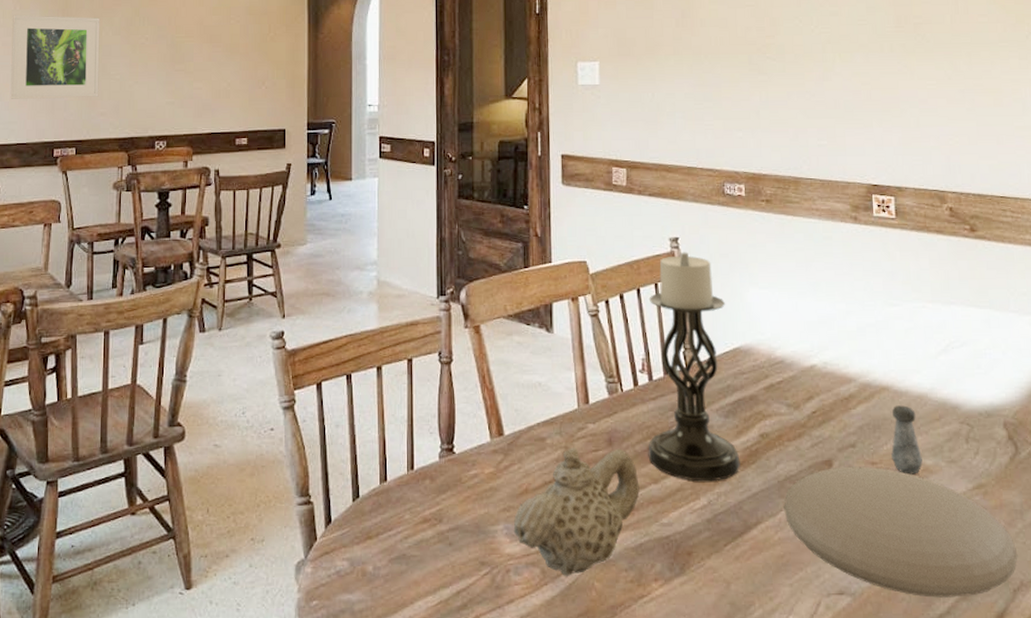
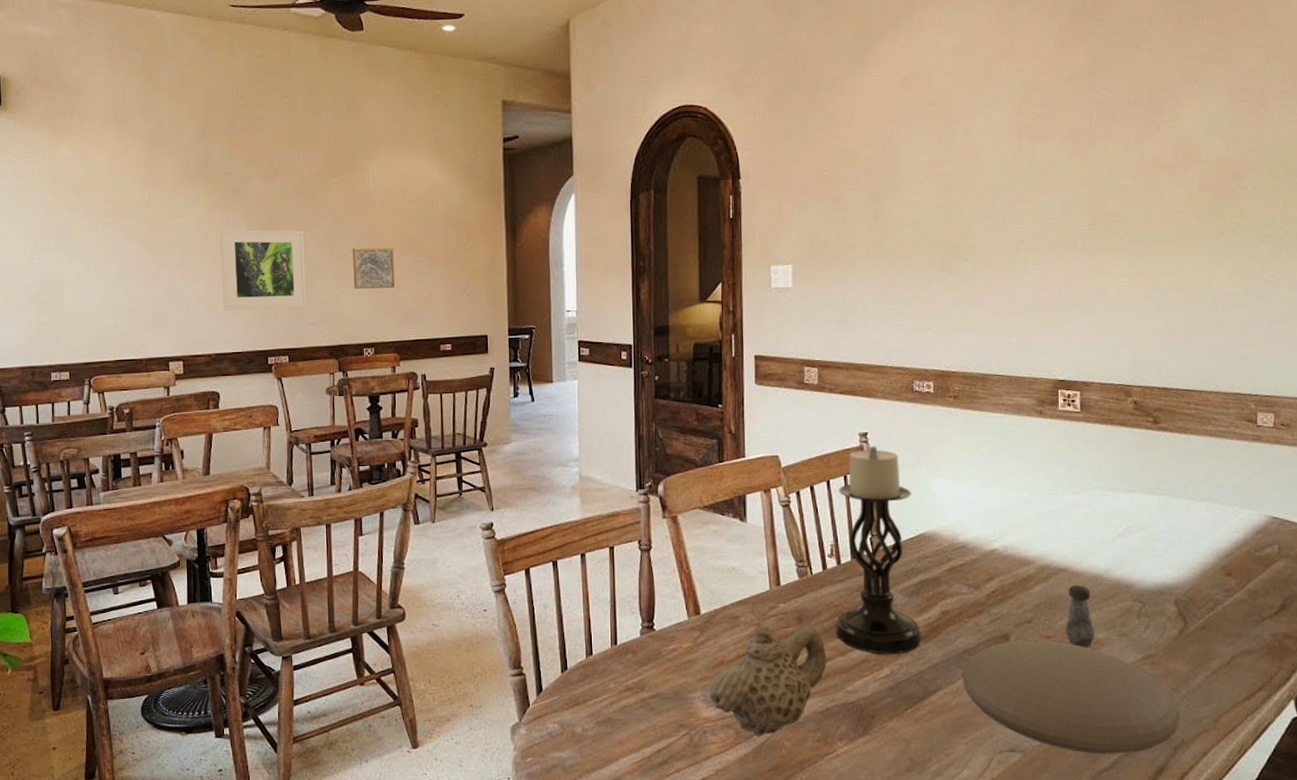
wall art: none [149,36,192,79] -> present [352,247,395,289]

